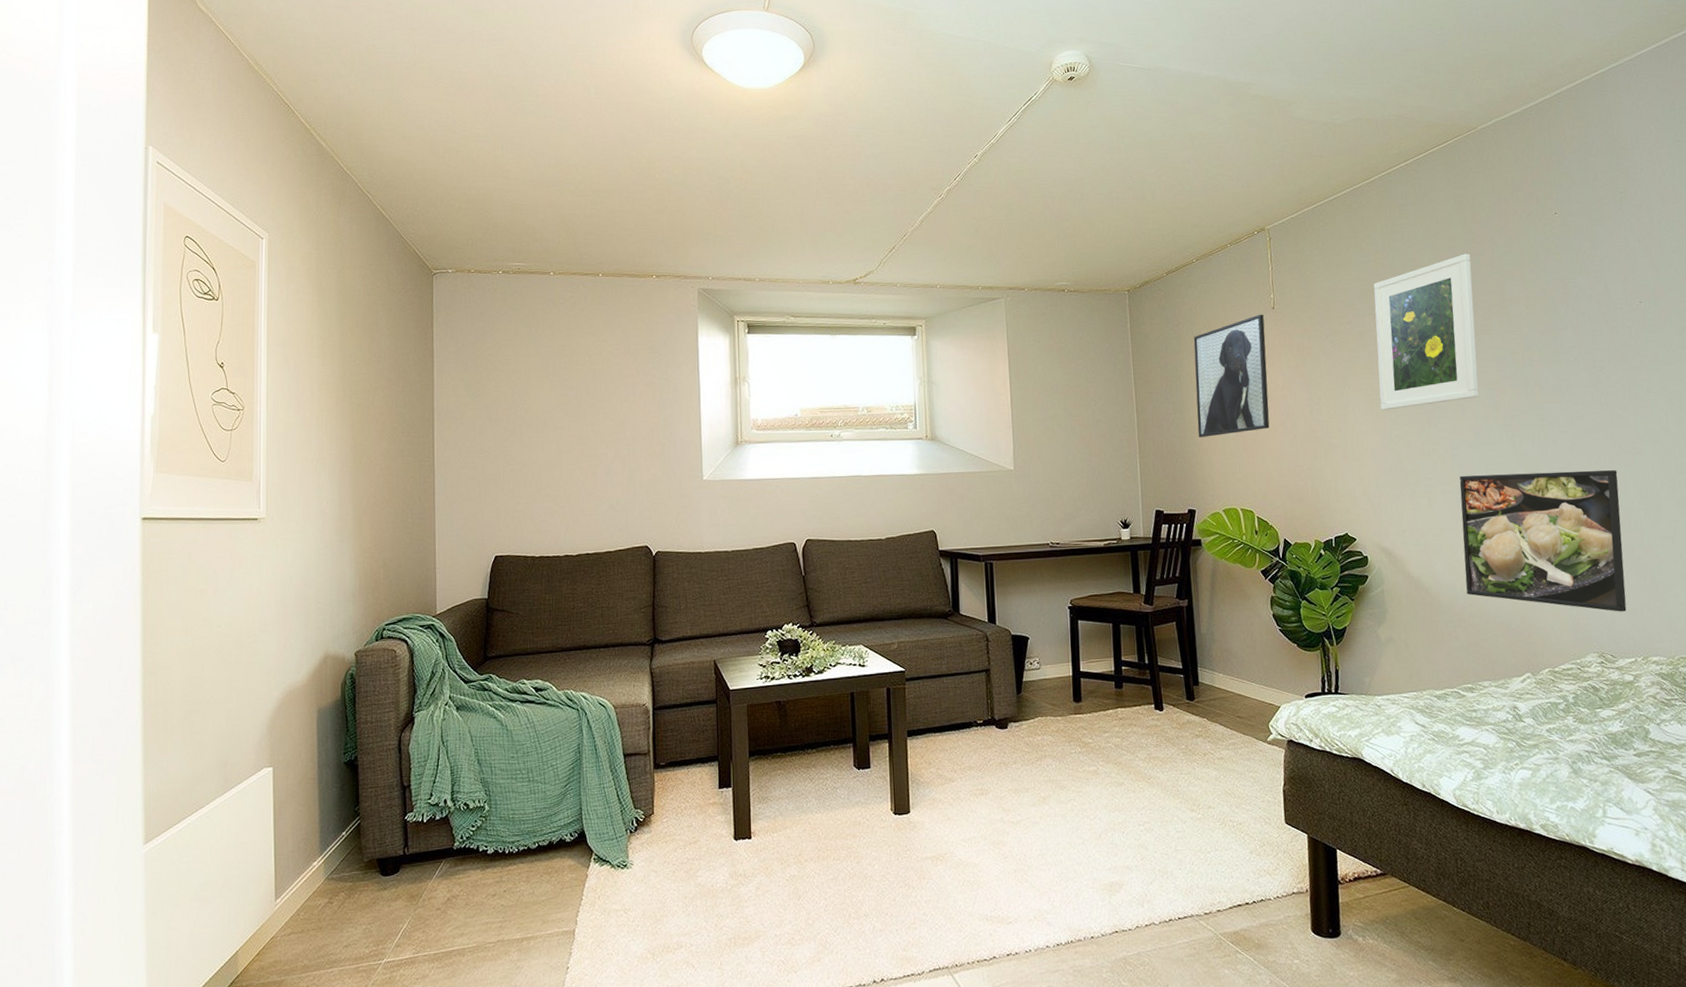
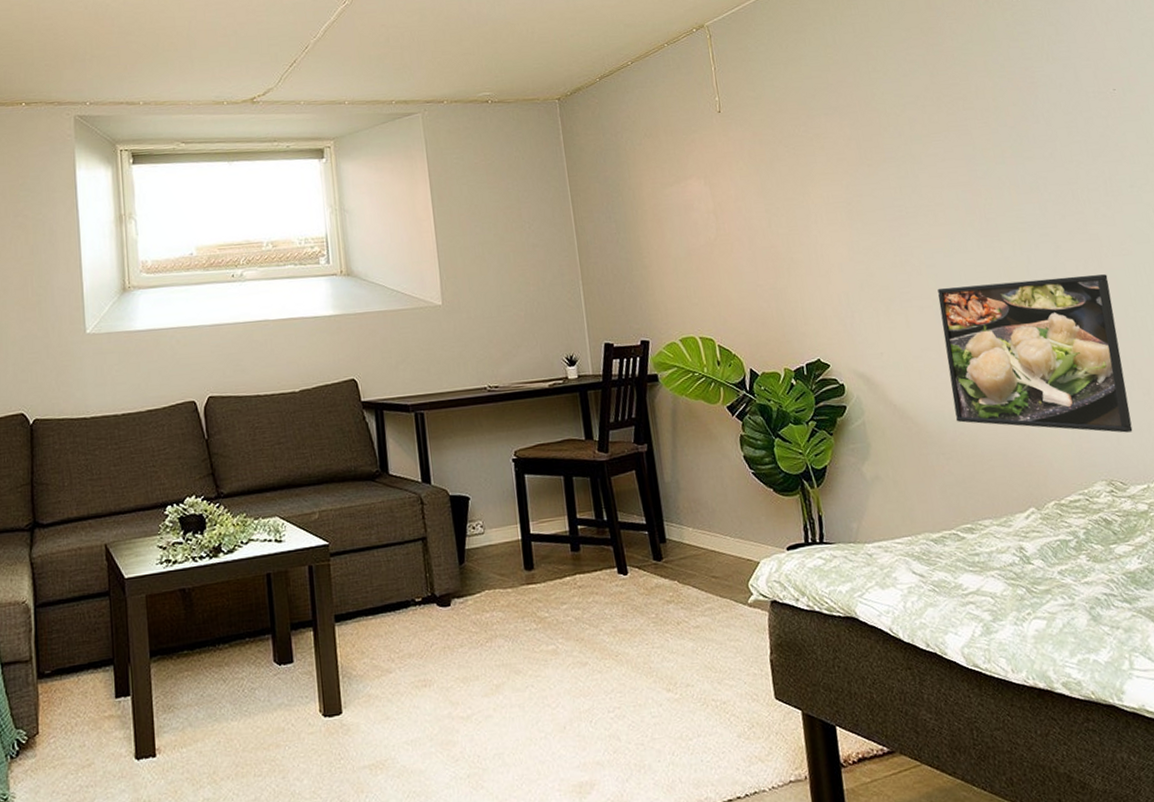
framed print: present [1193,314,1270,438] -> none [634,119,725,259]
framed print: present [1373,253,1479,411] -> none [826,44,951,220]

